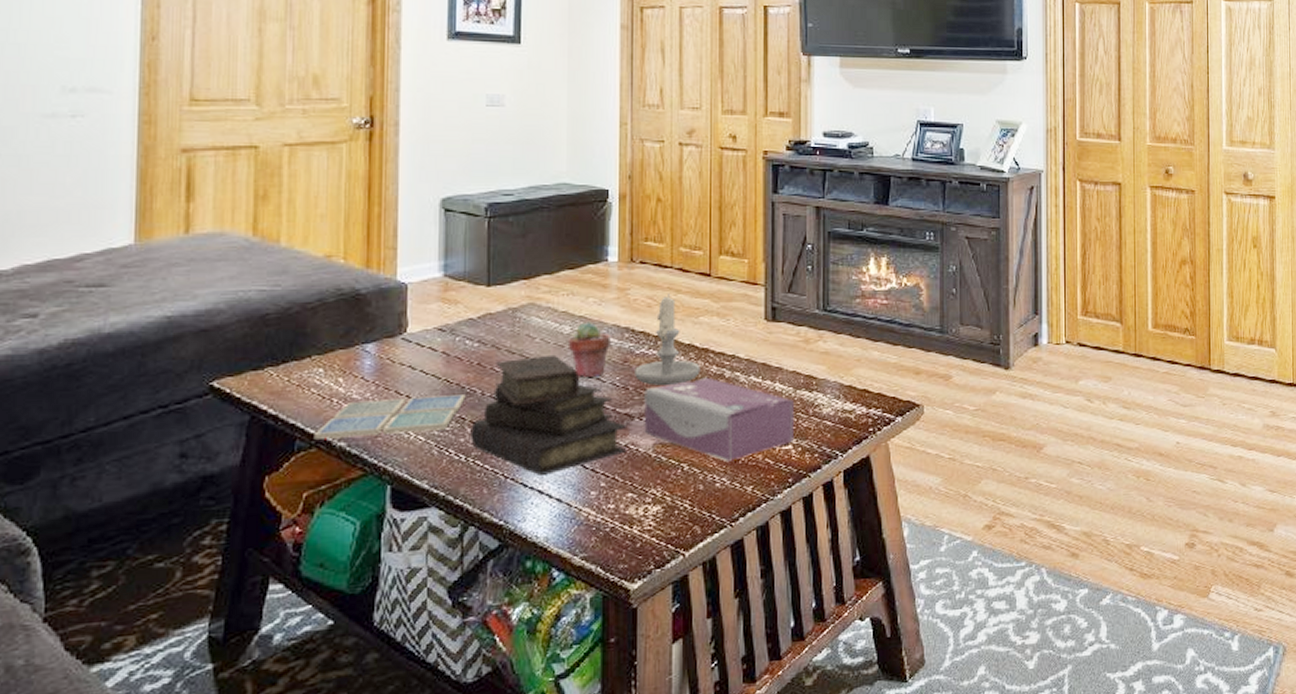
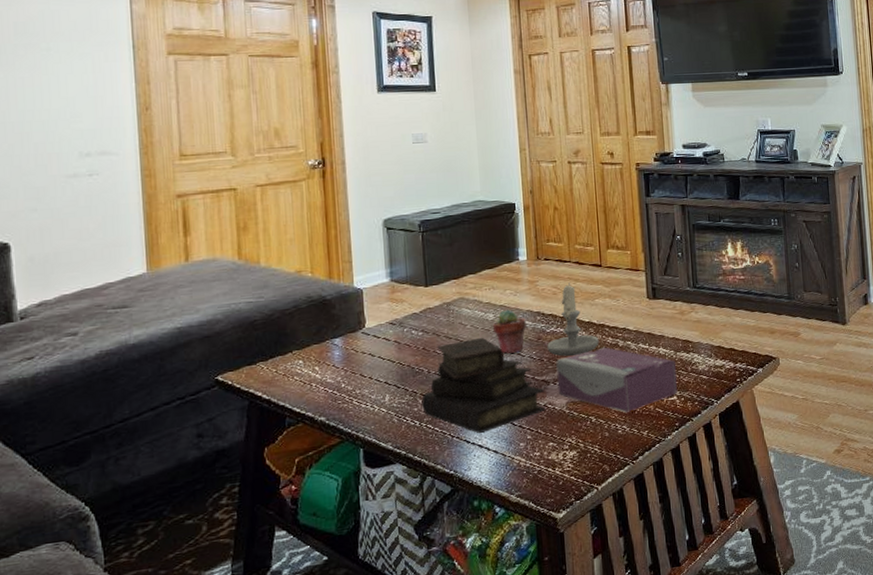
drink coaster: present [314,395,466,439] -> none [299,373,416,416]

